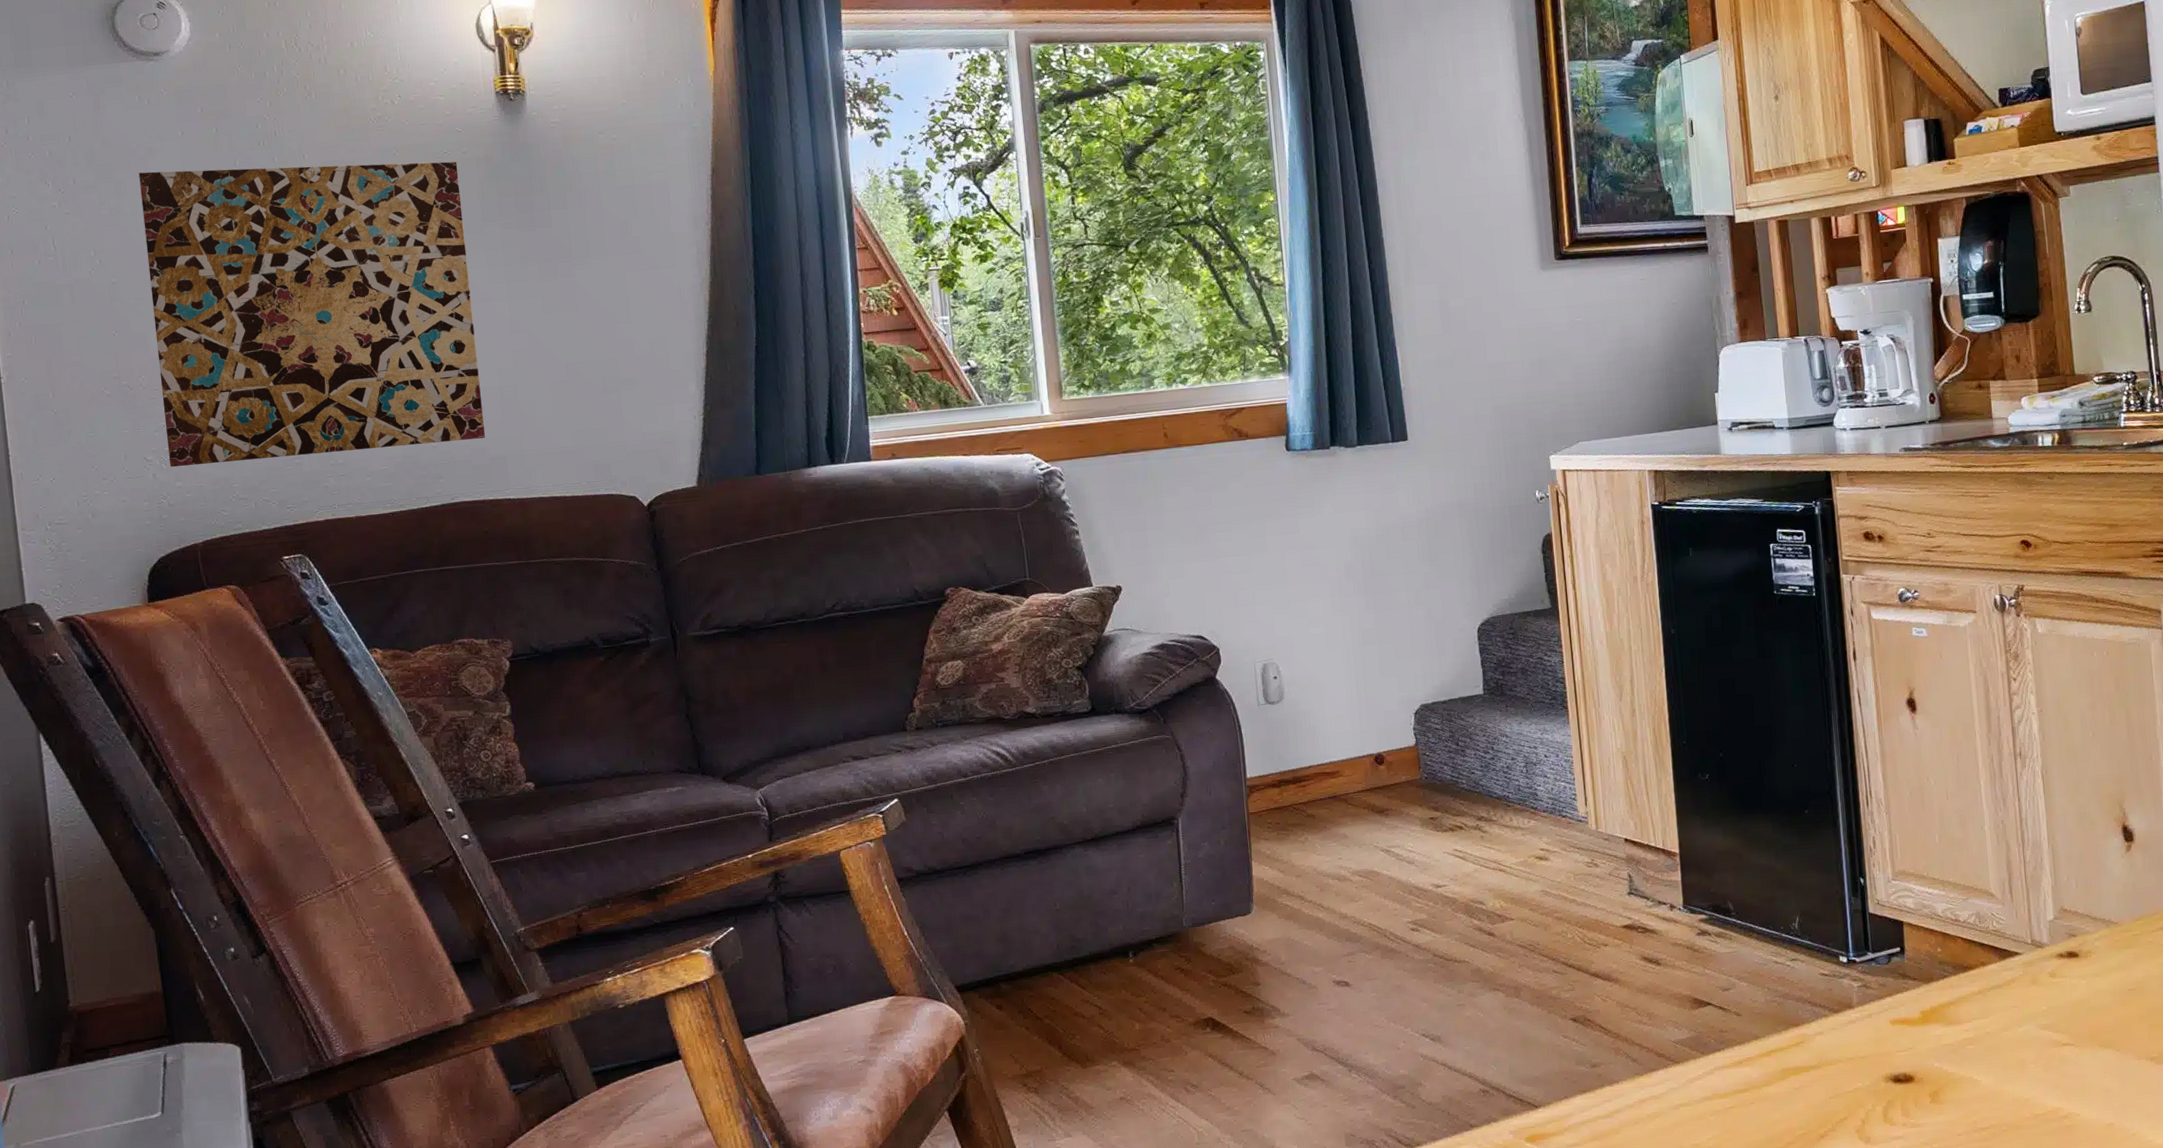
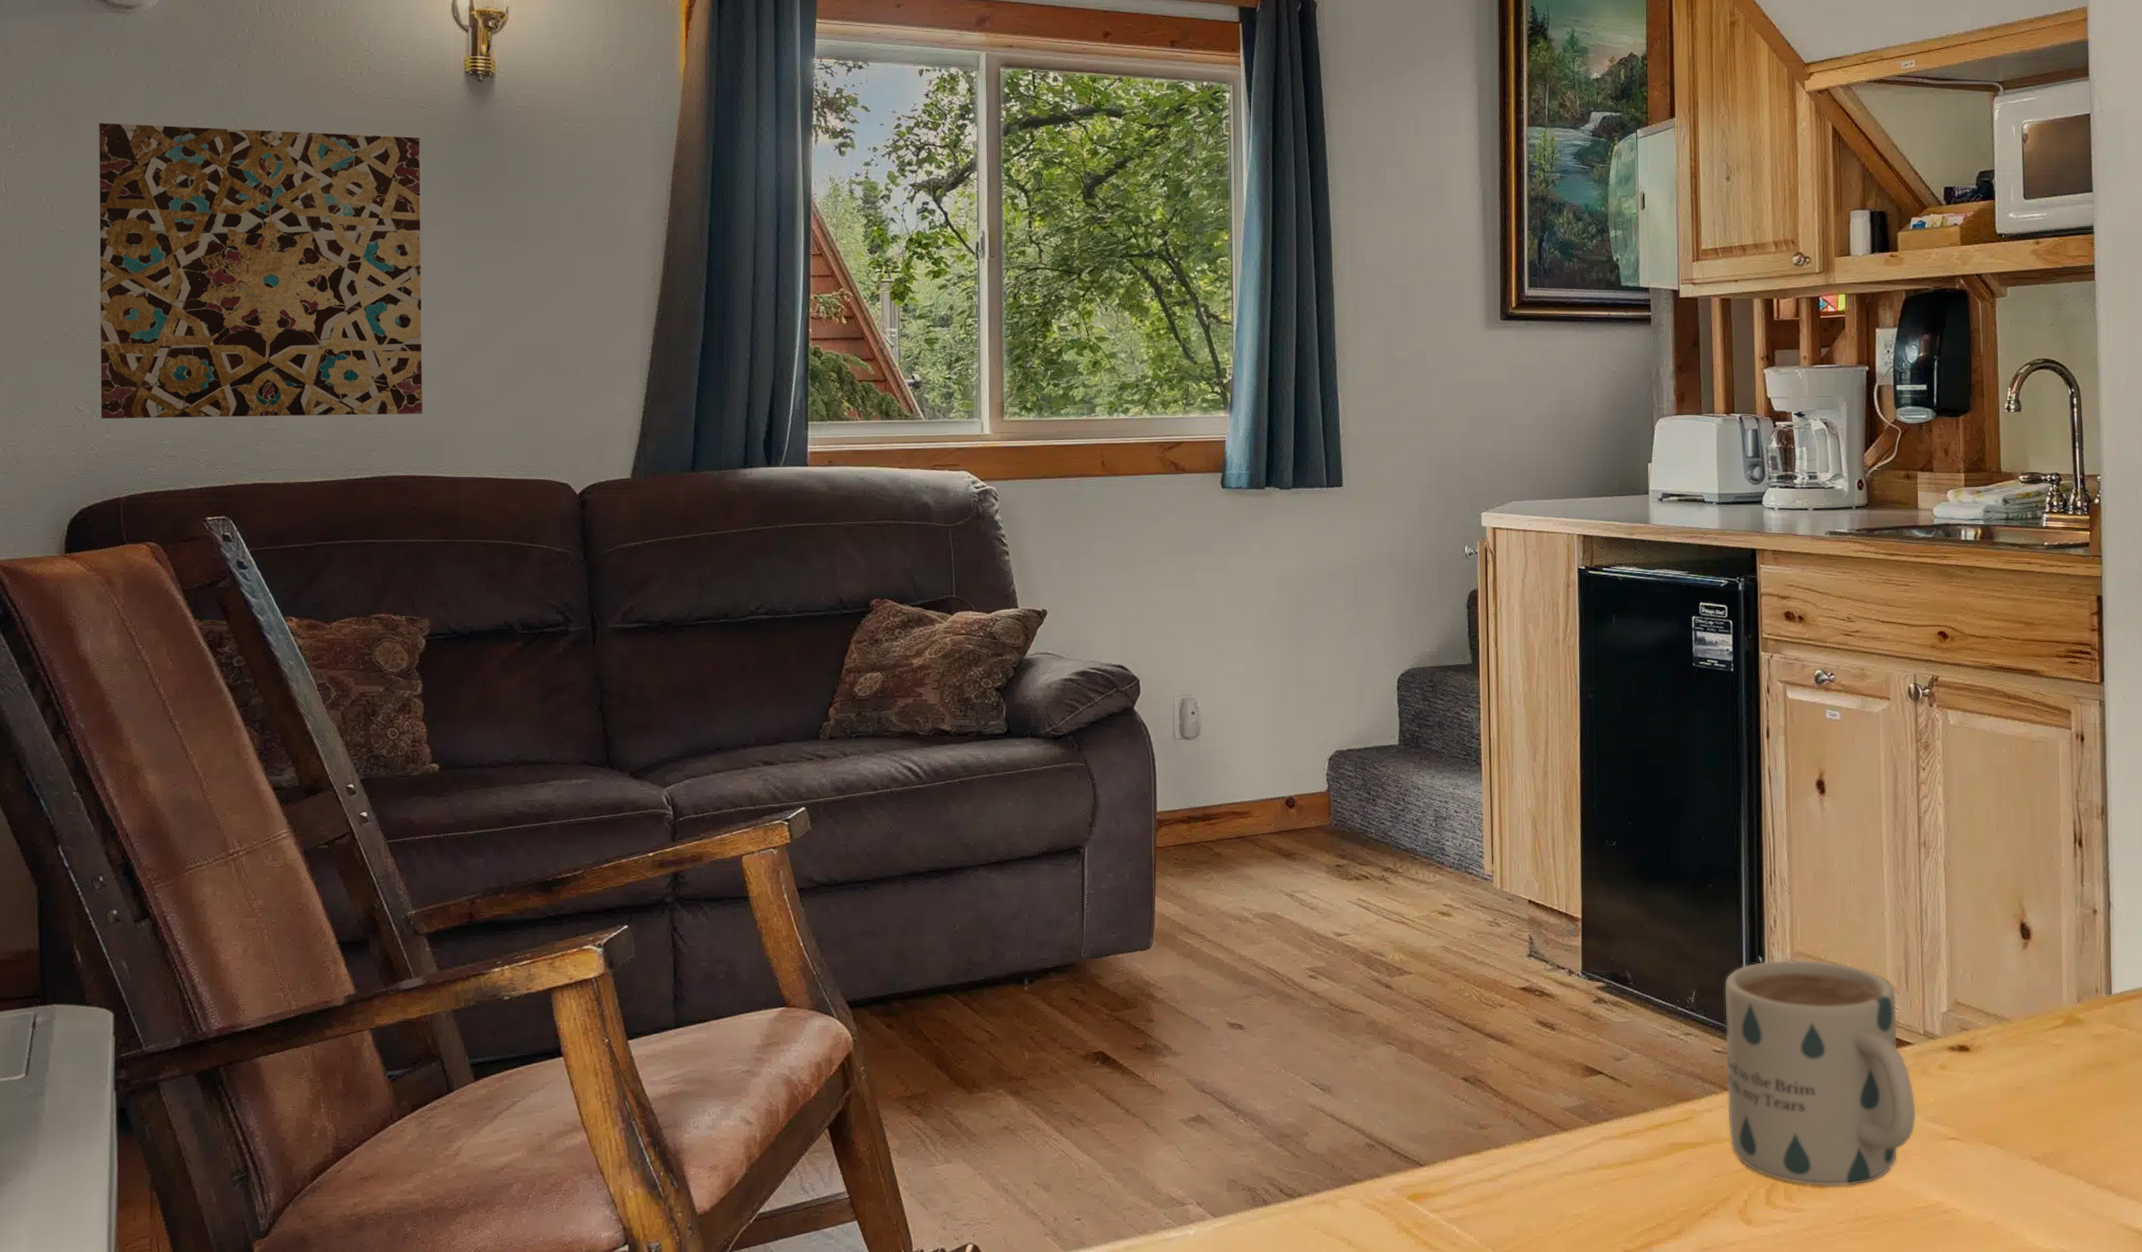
mug: none [1827,878,2029,1101] -> present [1724,960,1916,1187]

